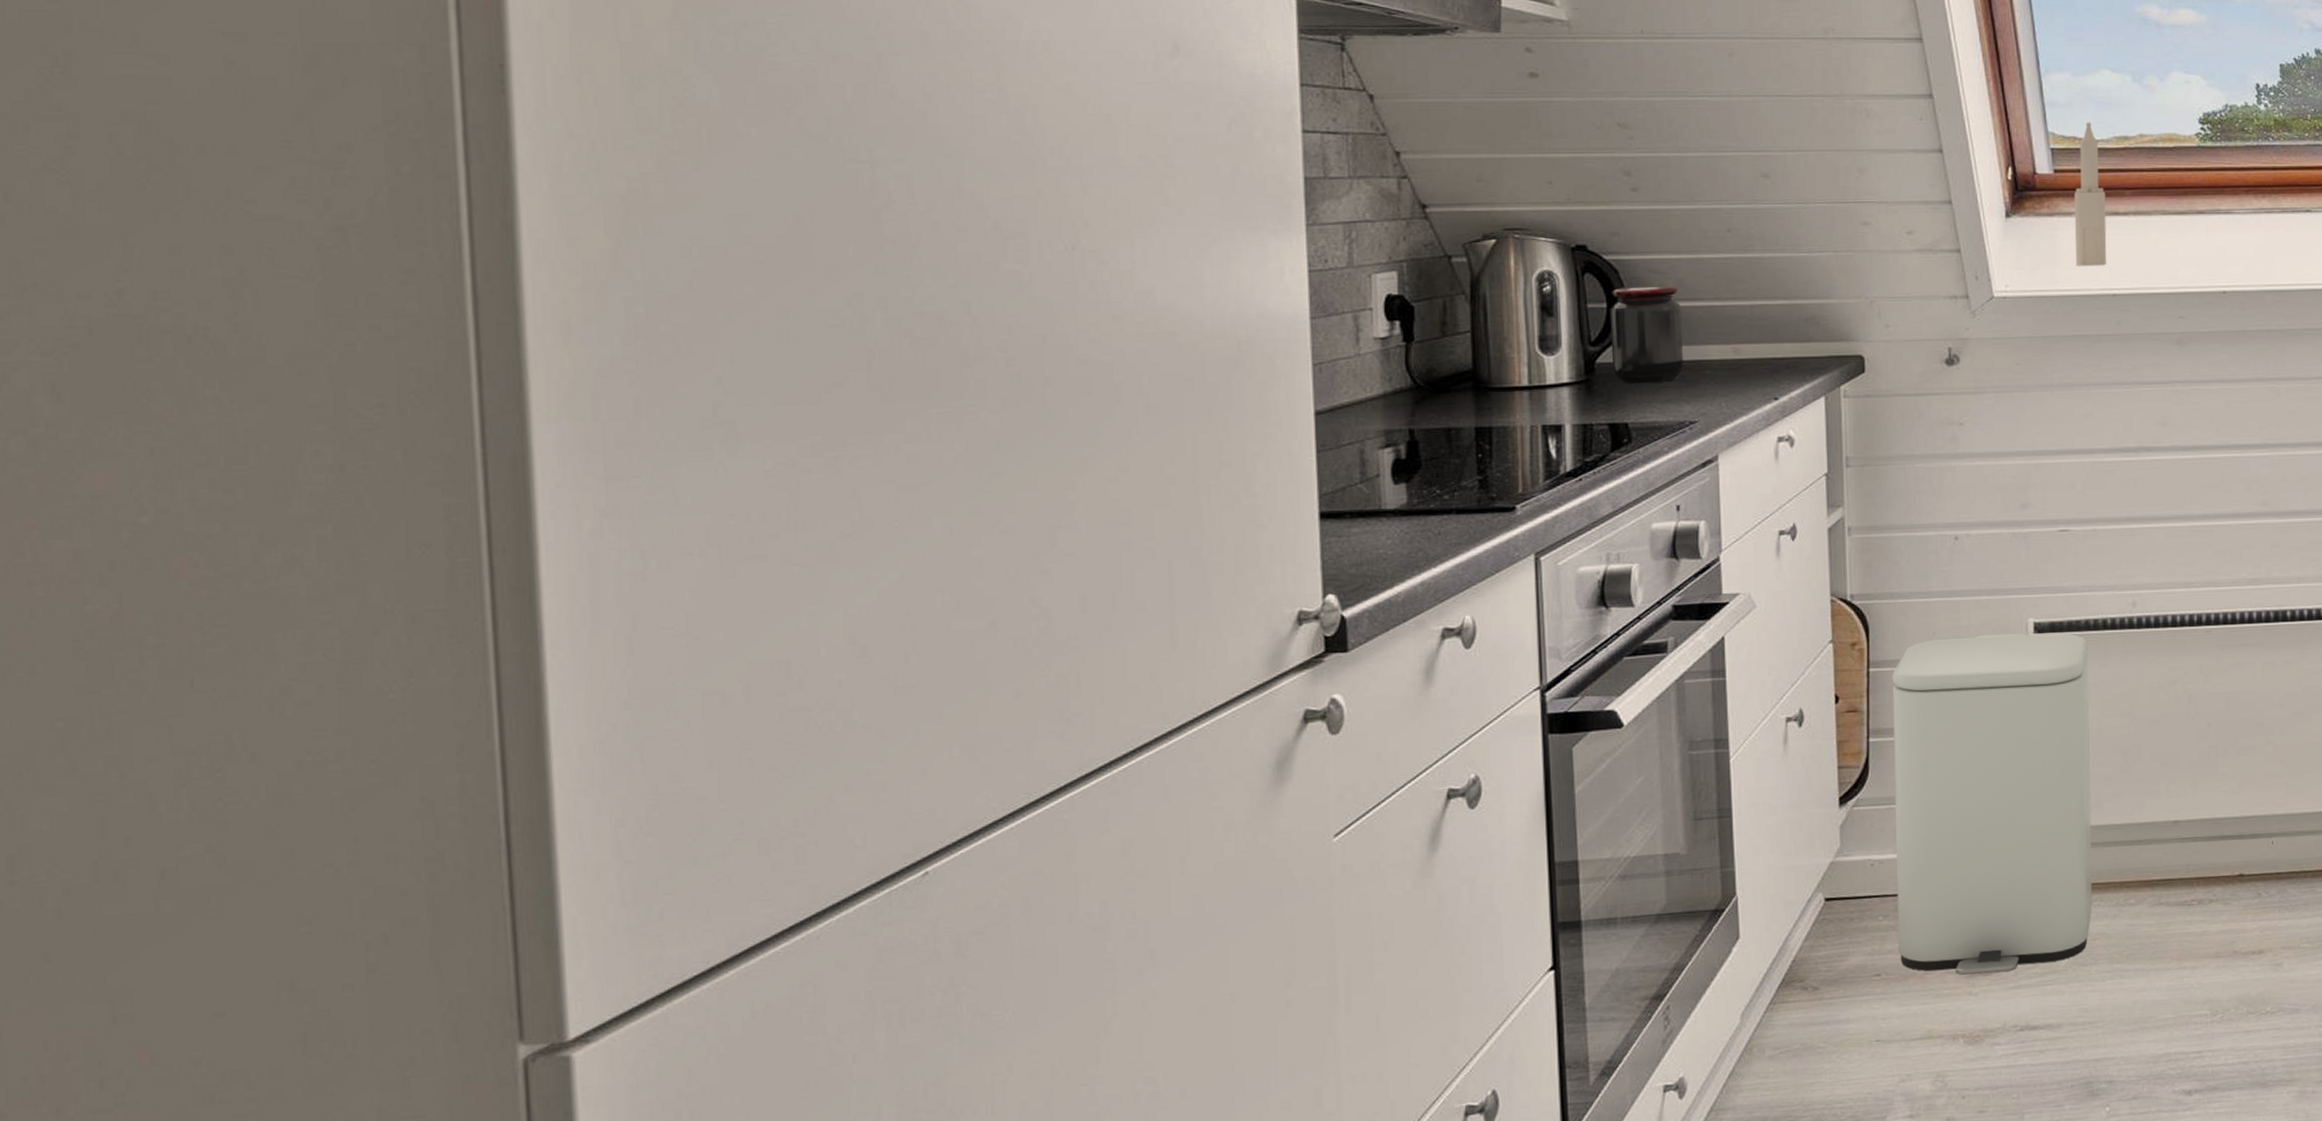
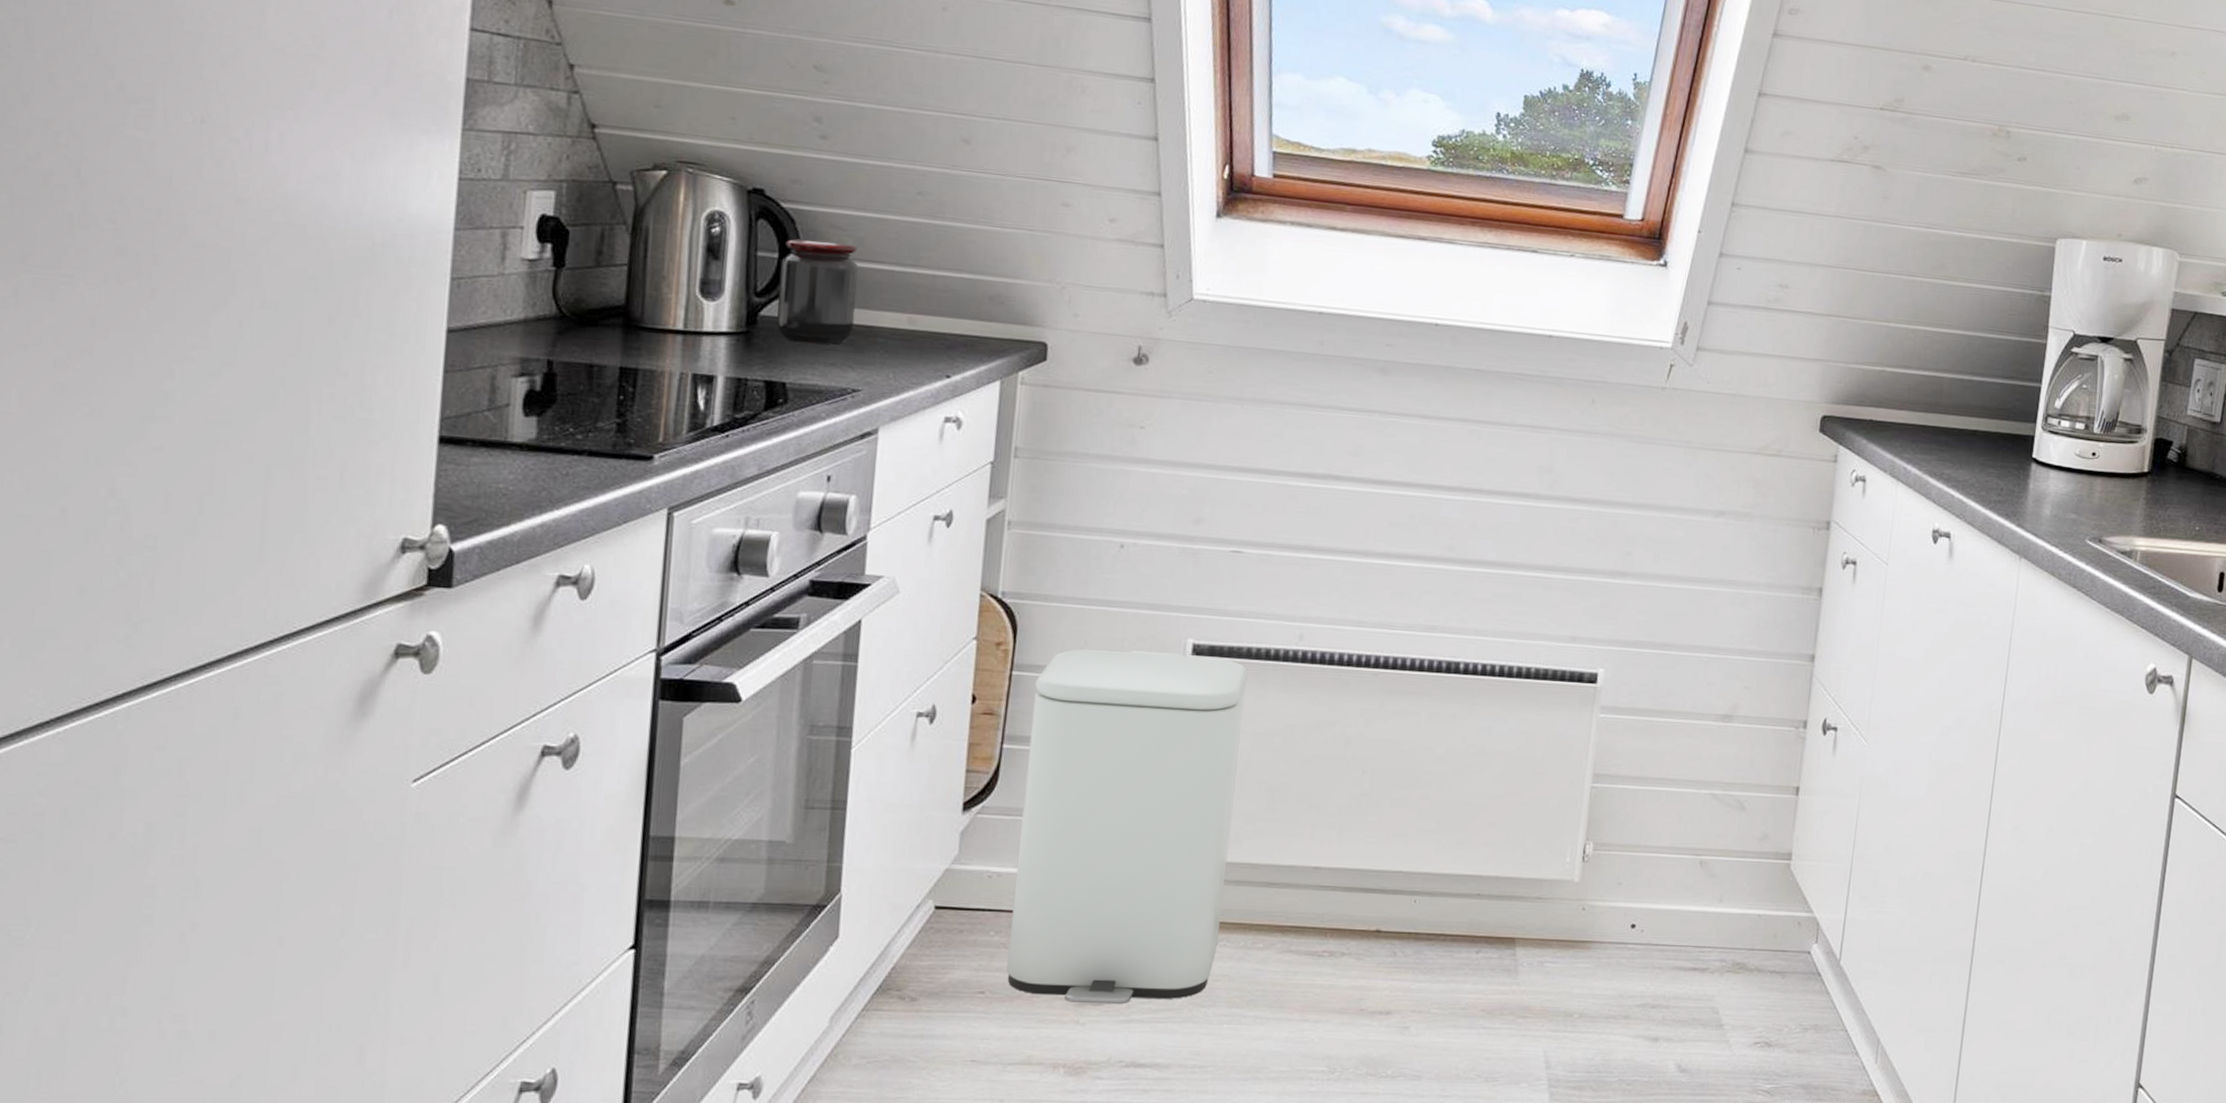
candle: present [2074,121,2107,267] -> none [1283,129,1325,282]

